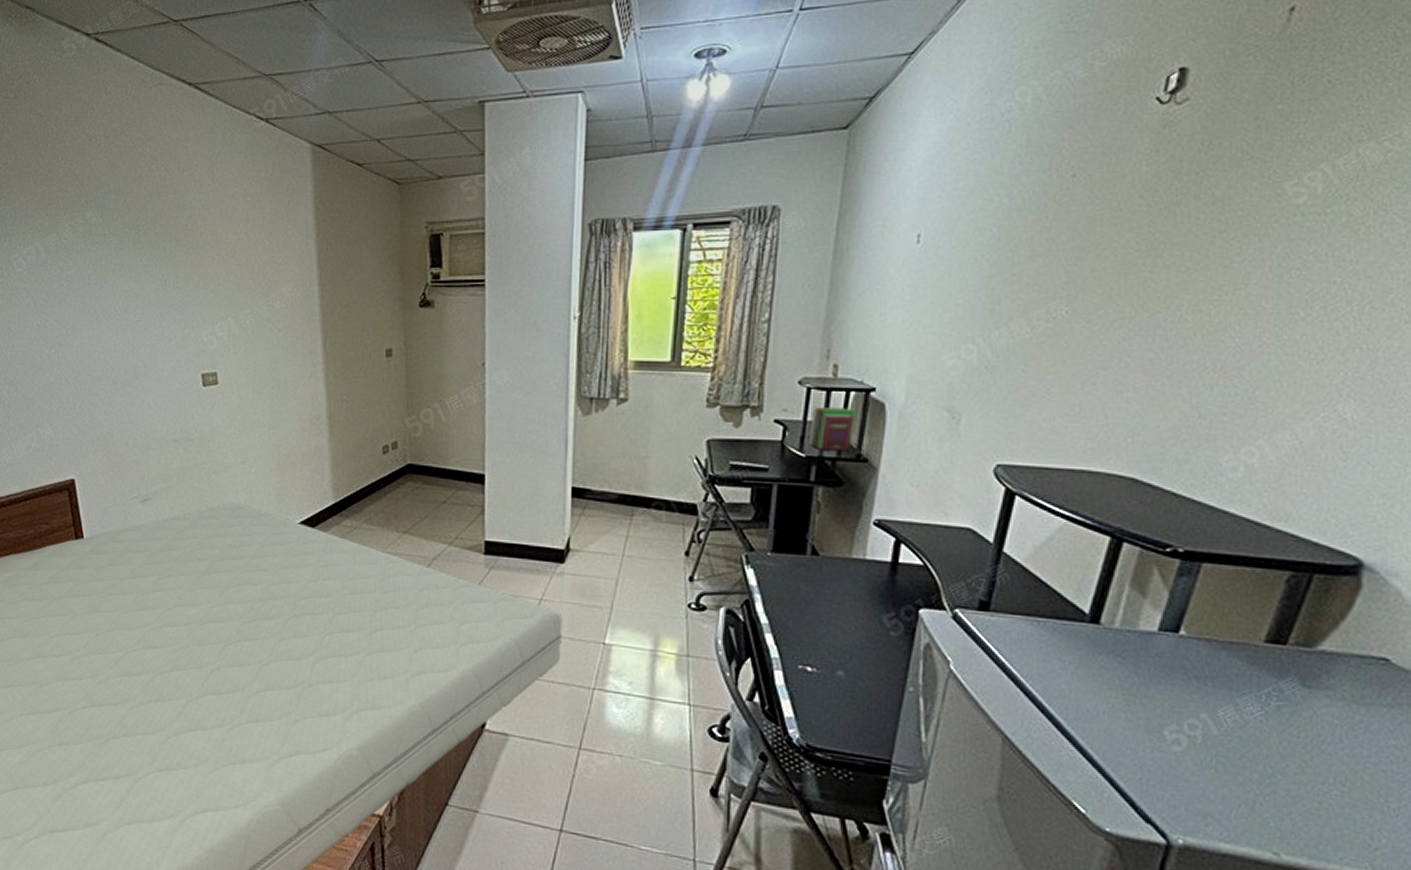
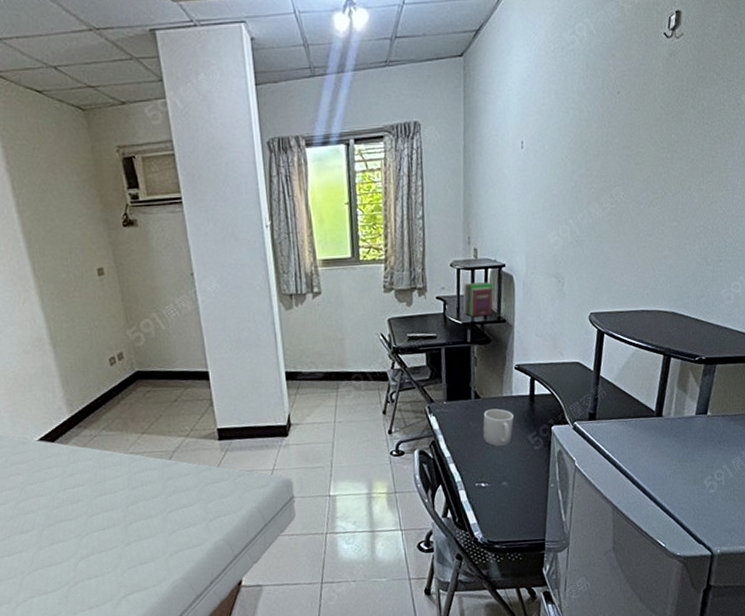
mug: none [816,571,866,623] -> present [482,408,515,446]

